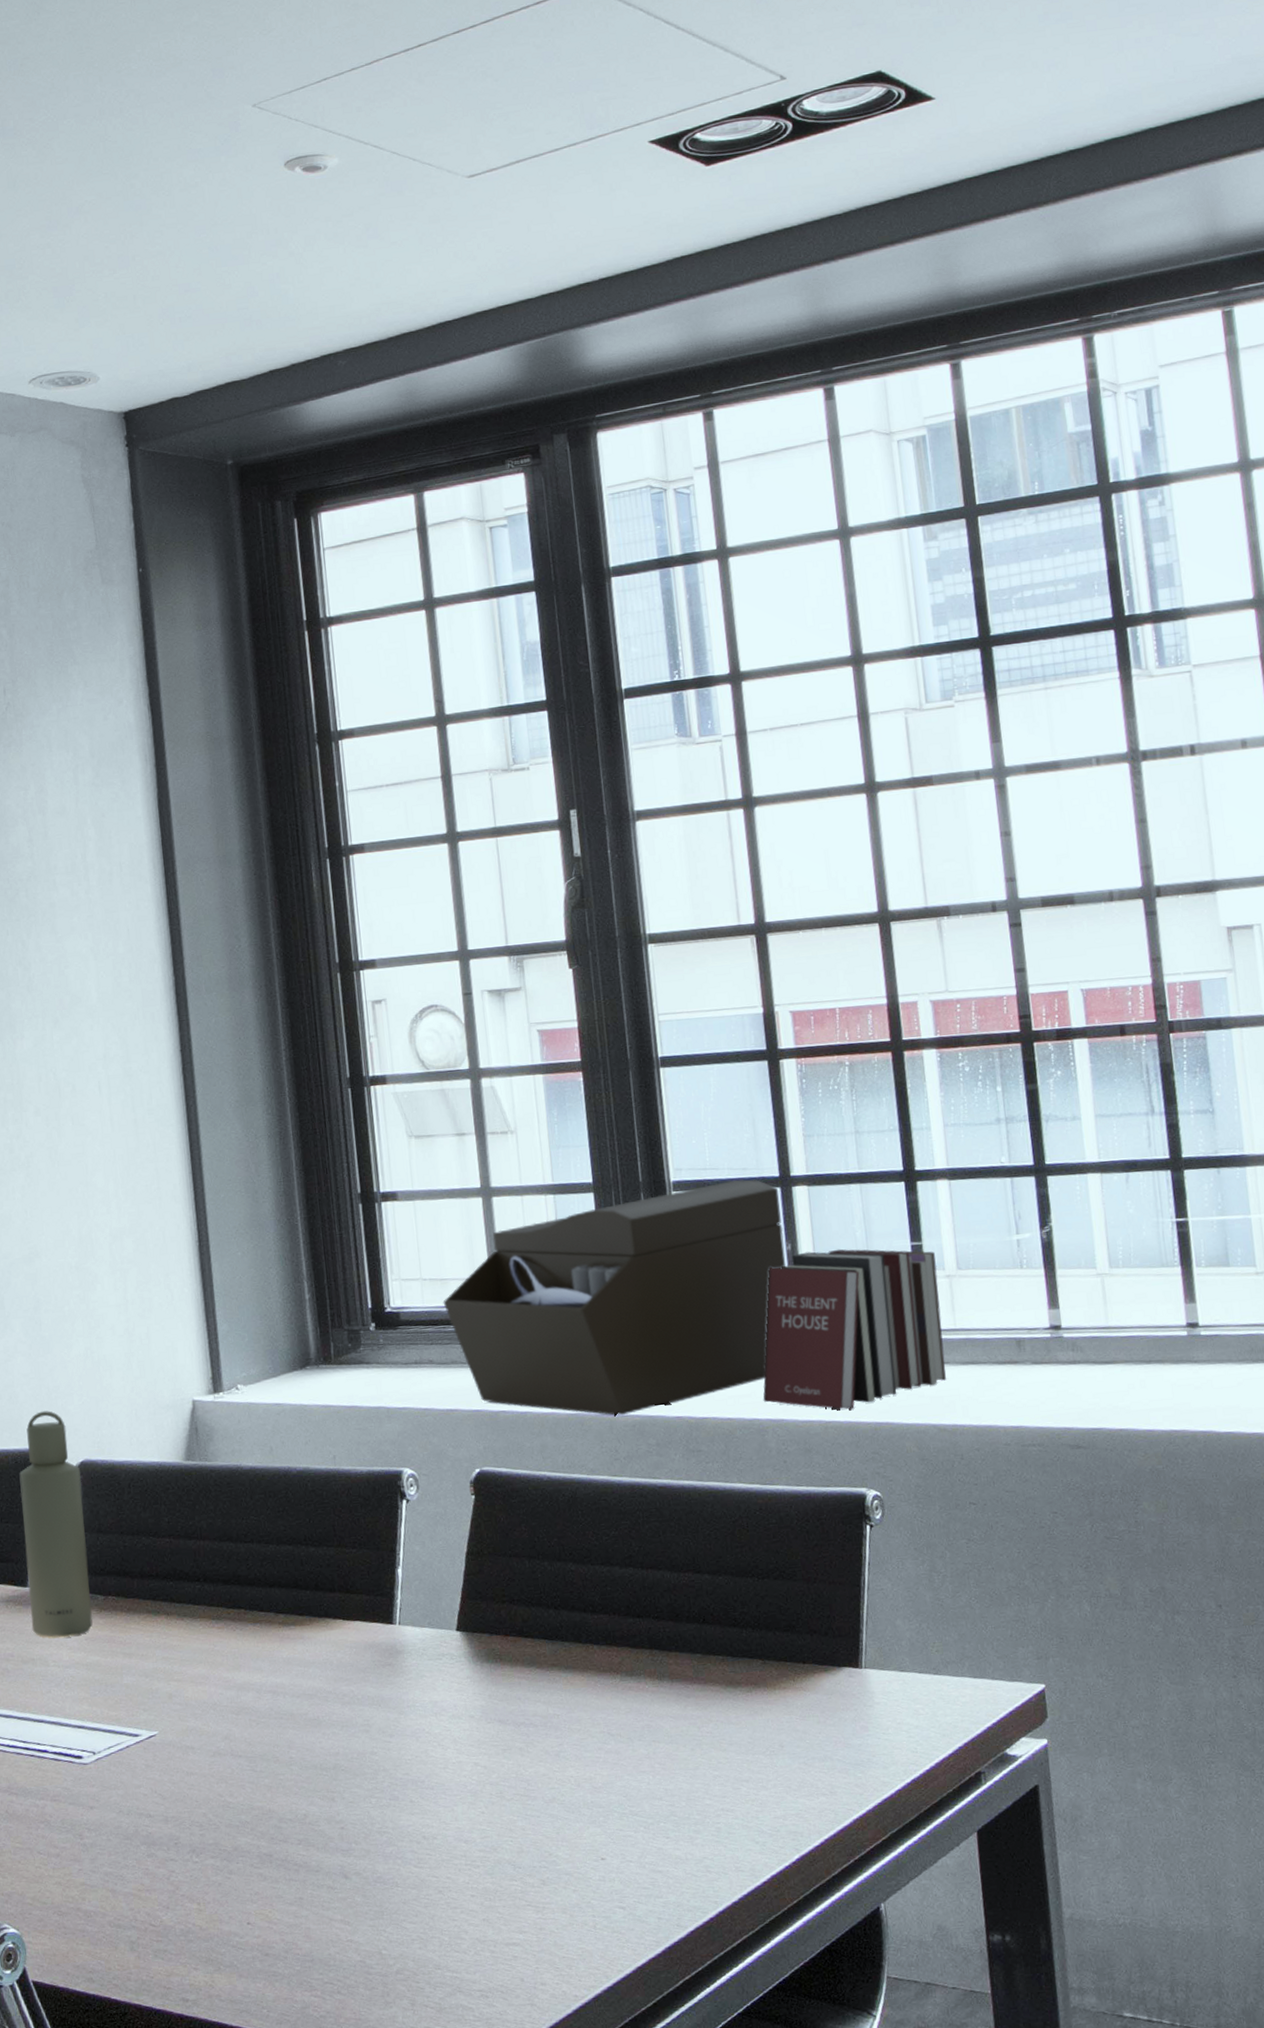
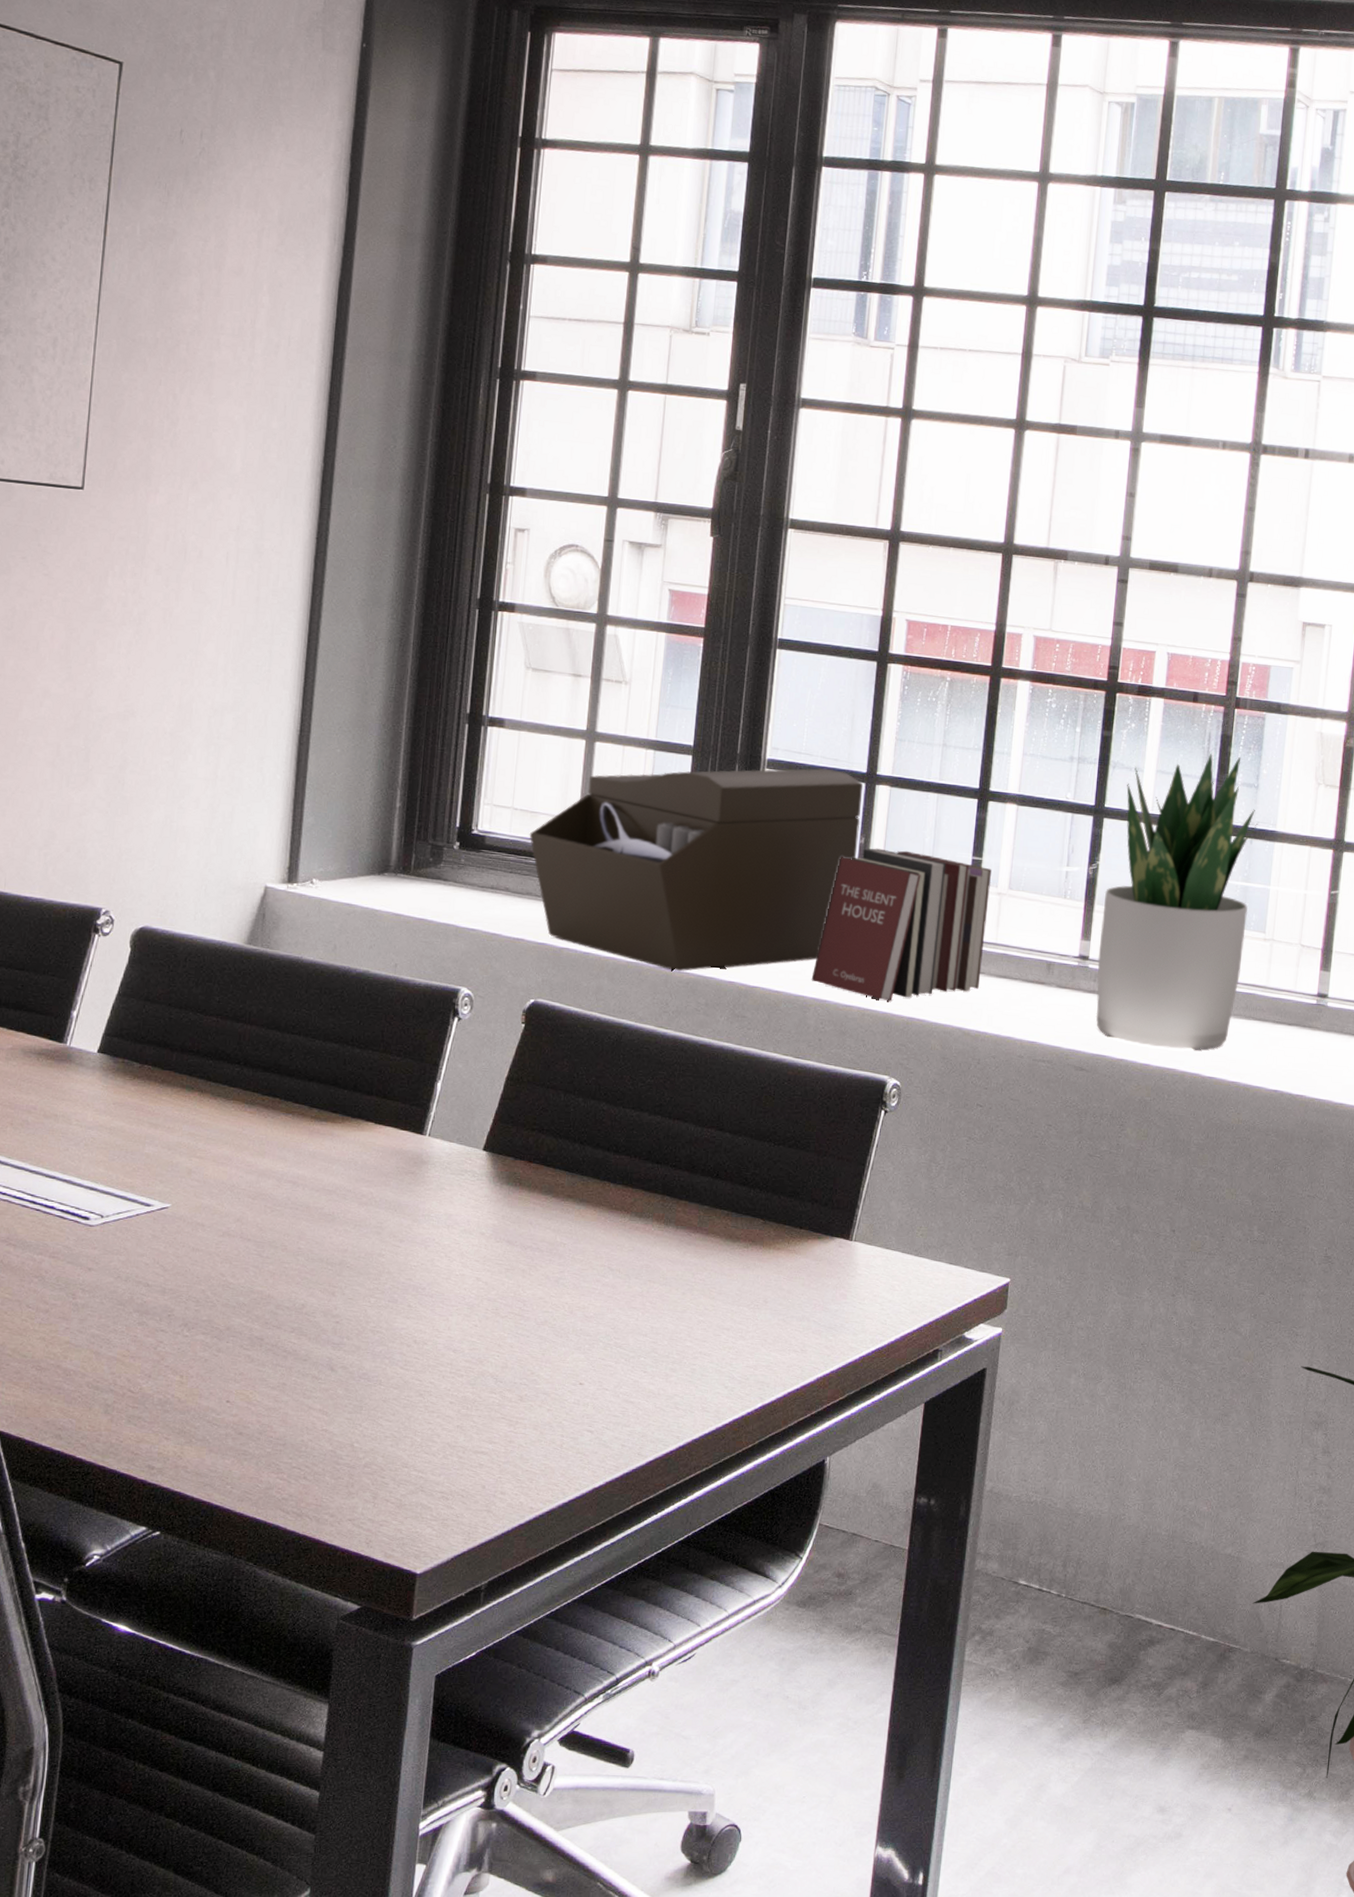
bottle: present [19,1410,93,1638] -> none [60,871,138,1099]
planter: none [1064,1083,1238,1411] -> present [1095,754,1258,1050]

